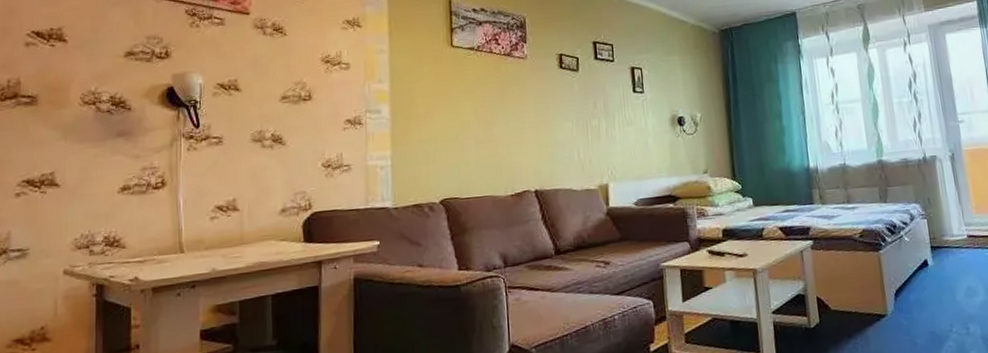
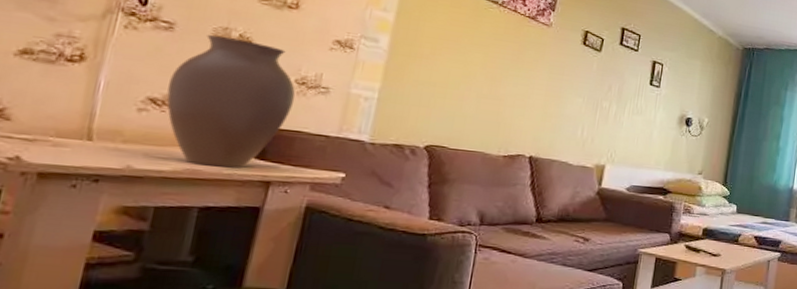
vase: none [228,138,325,258] -> present [166,35,296,168]

